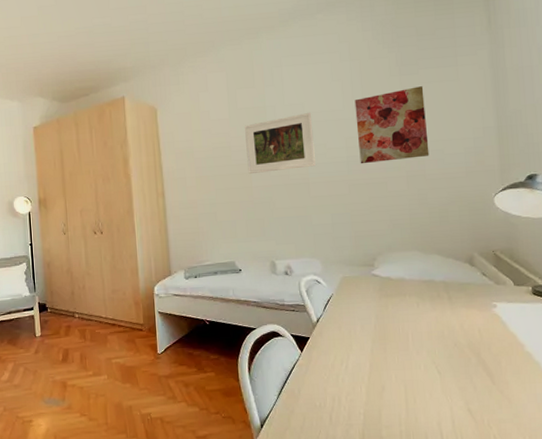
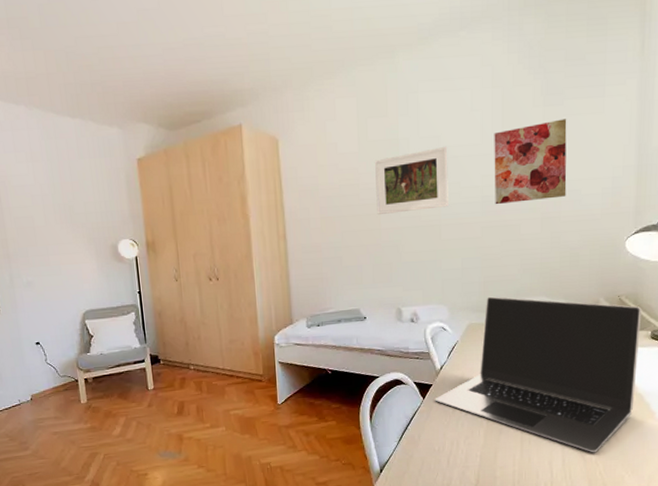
laptop: none [313,250,523,415] -> present [435,296,641,453]

